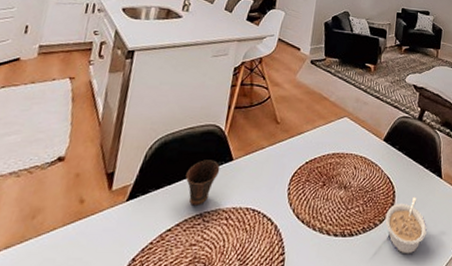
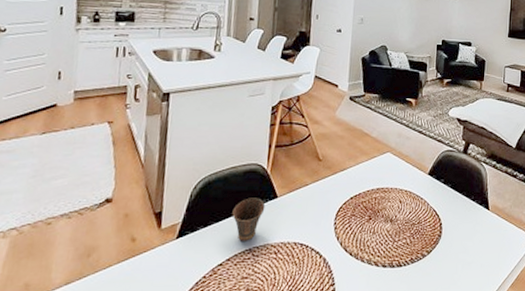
legume: present [385,197,427,254] -> none [433,229,475,283]

